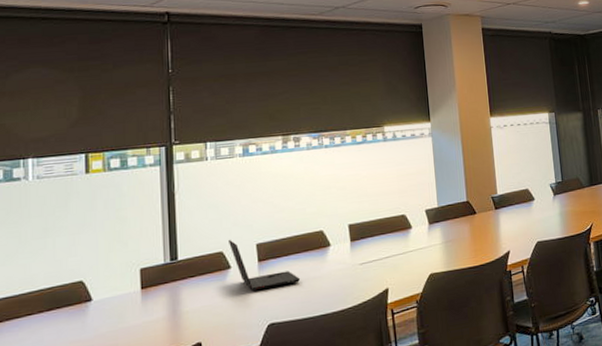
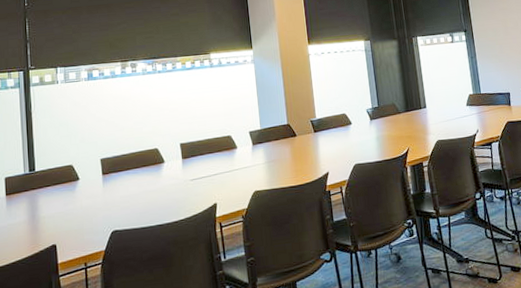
laptop: present [229,239,301,290] -> none [77,154,139,200]

